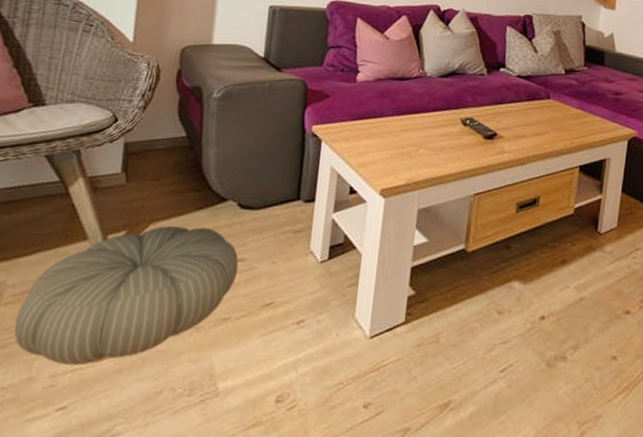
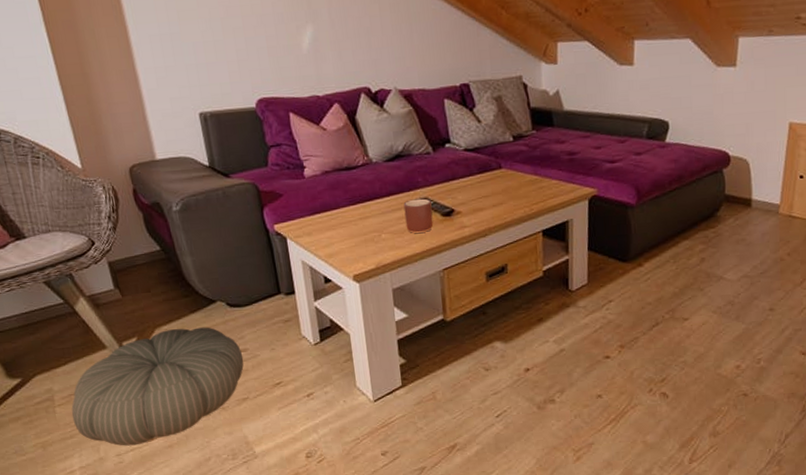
mug: none [446,117,476,154] -> present [403,198,433,234]

